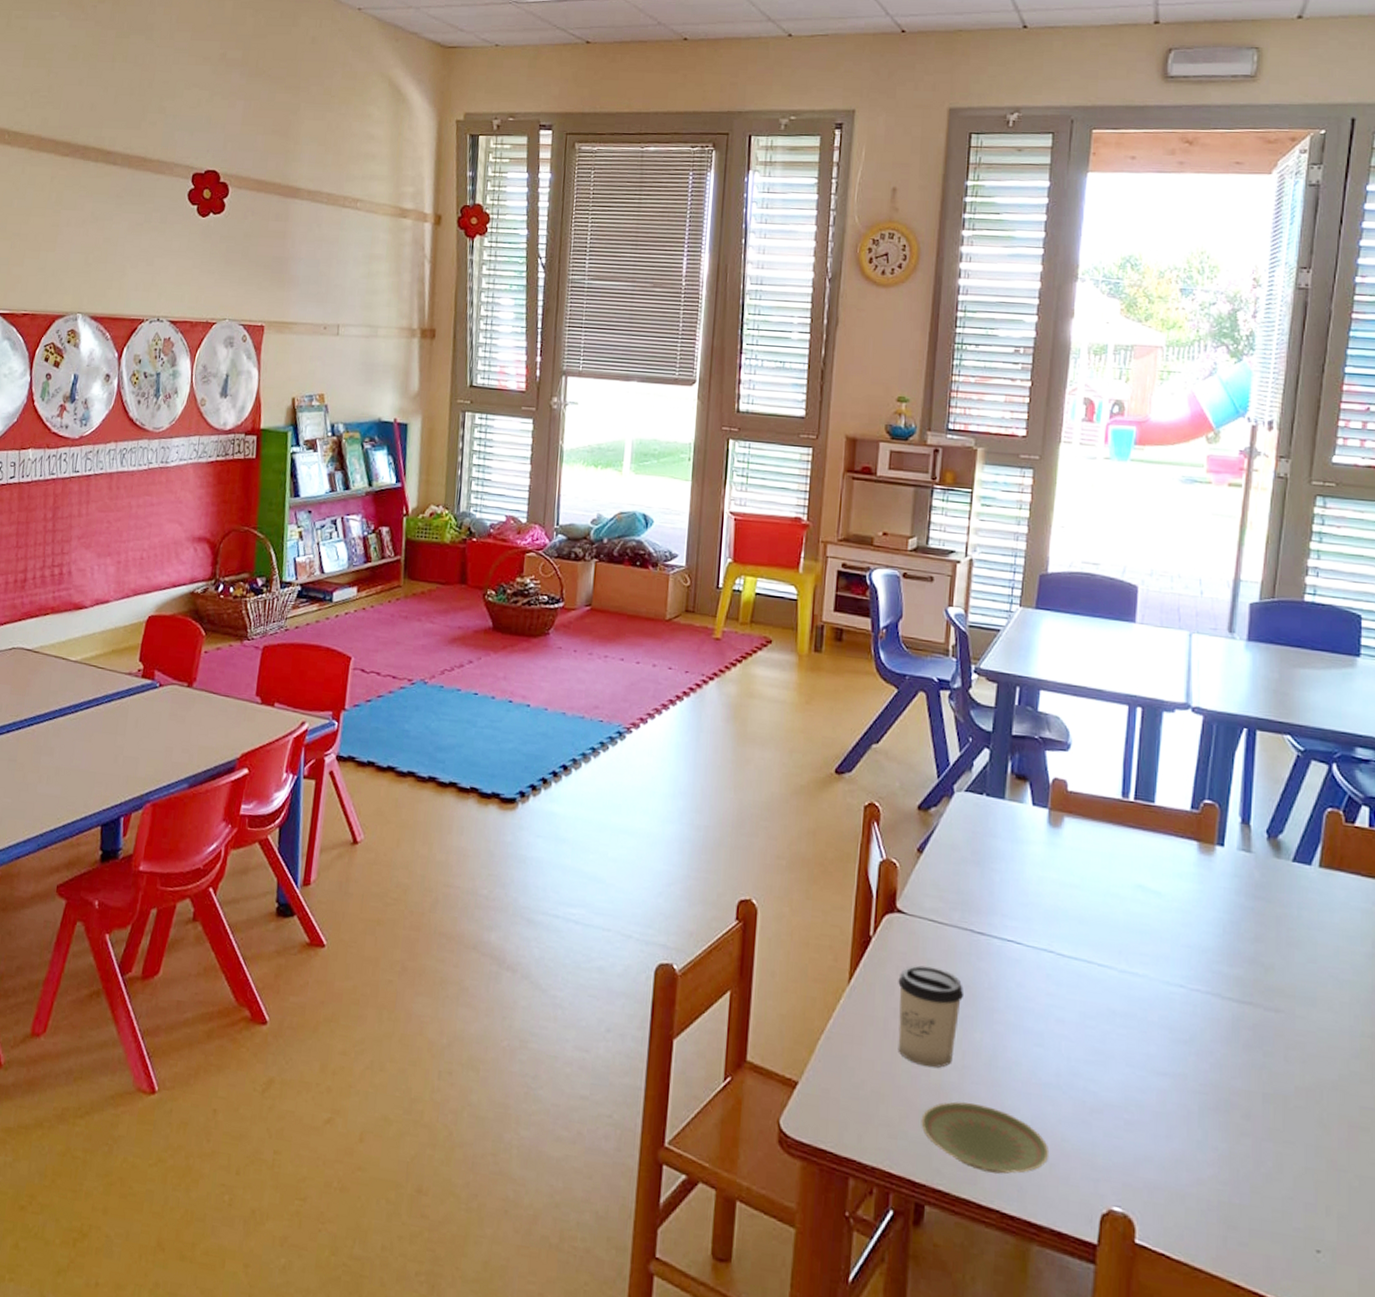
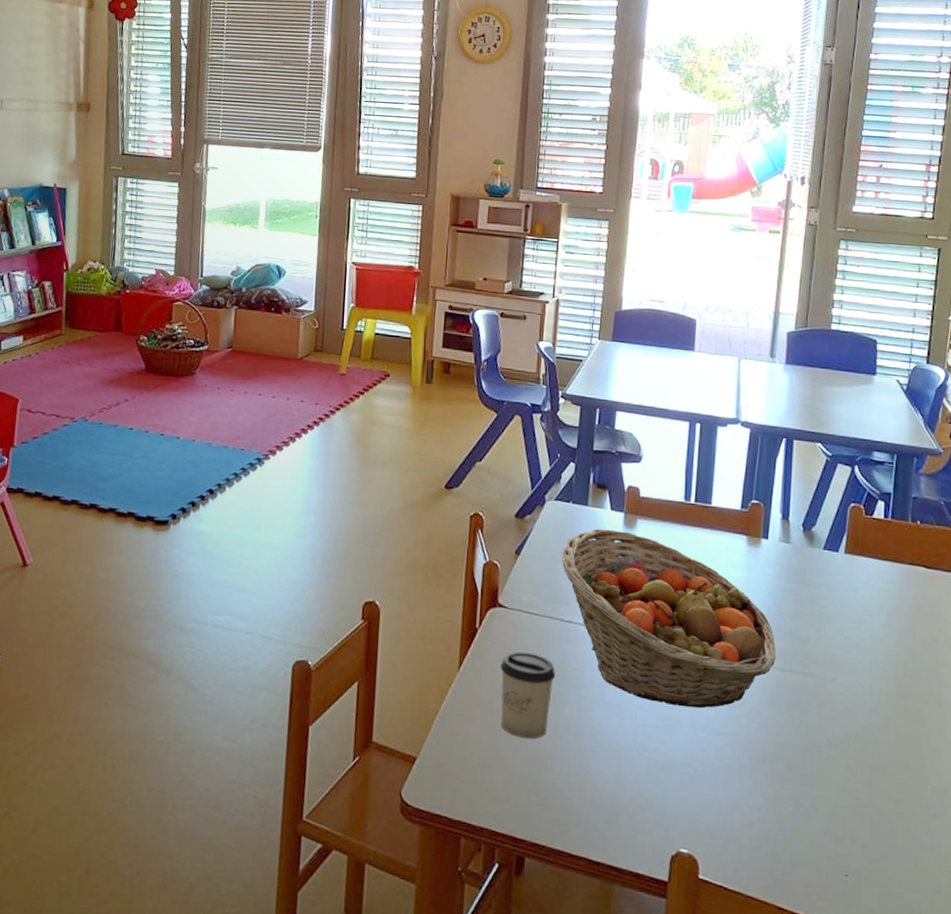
plate: present [921,1101,1050,1174] -> none [521,767,628,827]
fruit basket: none [973,826,1233,1043] -> present [562,528,776,709]

